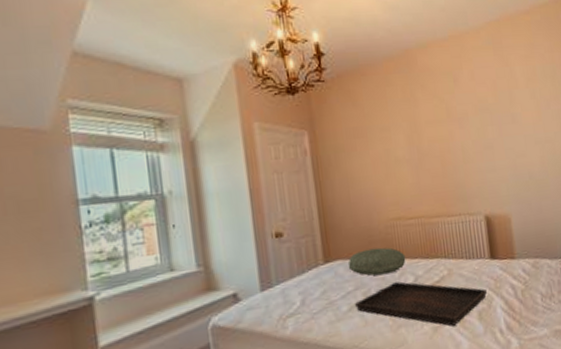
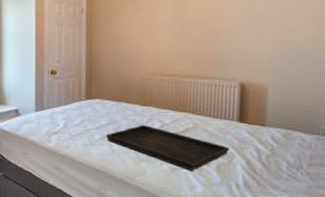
pillow: present [347,247,406,276] -> none [104,94,156,117]

